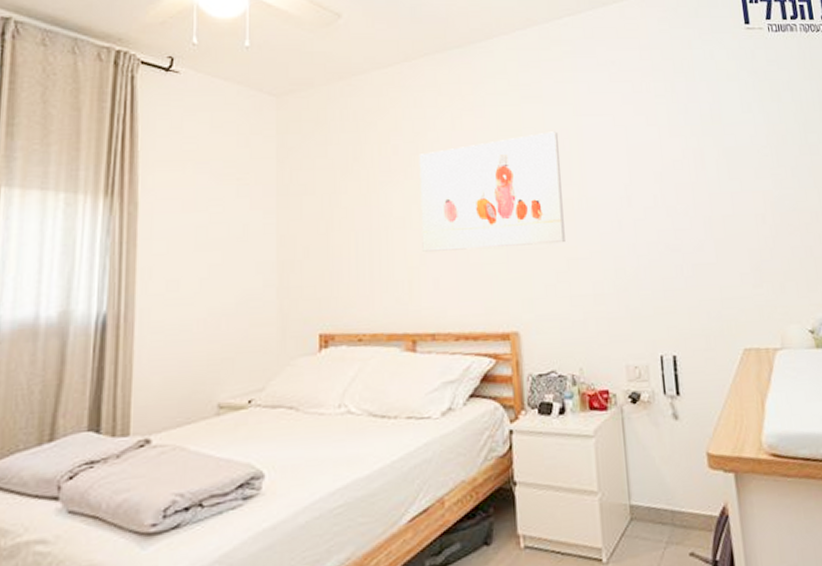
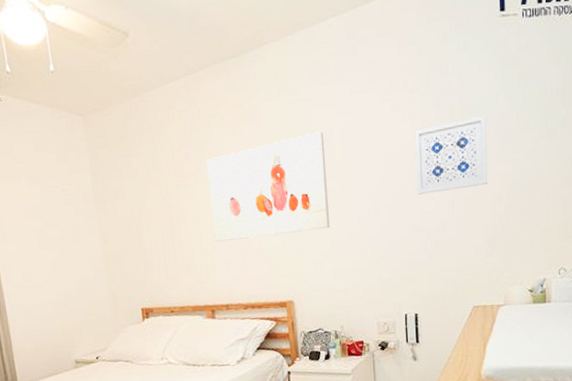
wall art: none [661,126,749,209] -> present [414,115,488,195]

